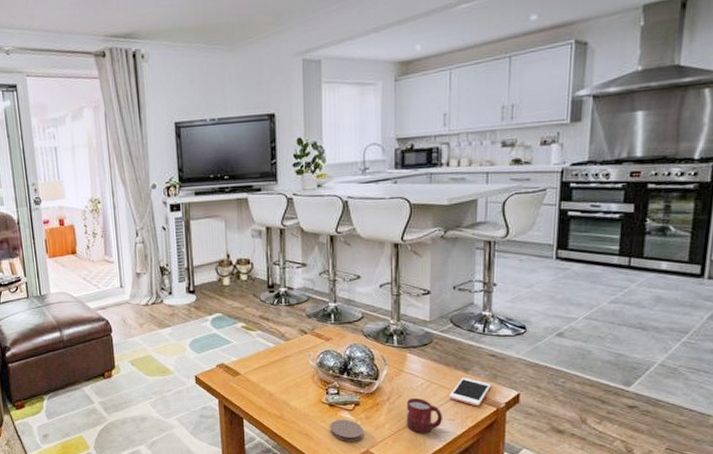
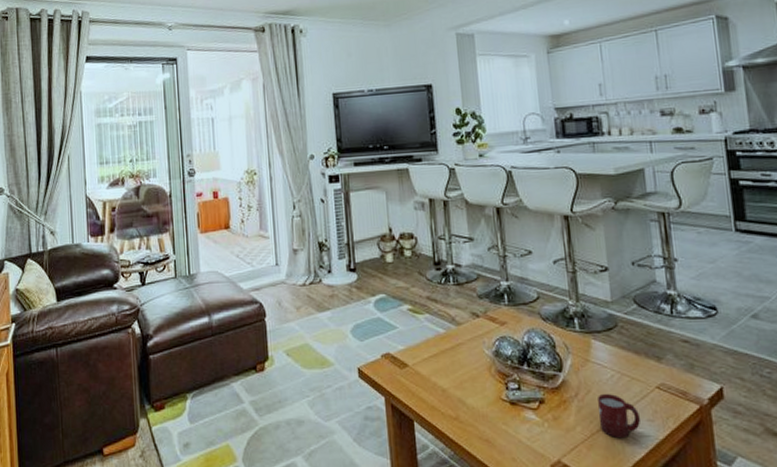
coaster: present [330,419,363,441] -> none [513,420,553,449]
cell phone: present [448,377,492,407] -> none [643,367,690,404]

